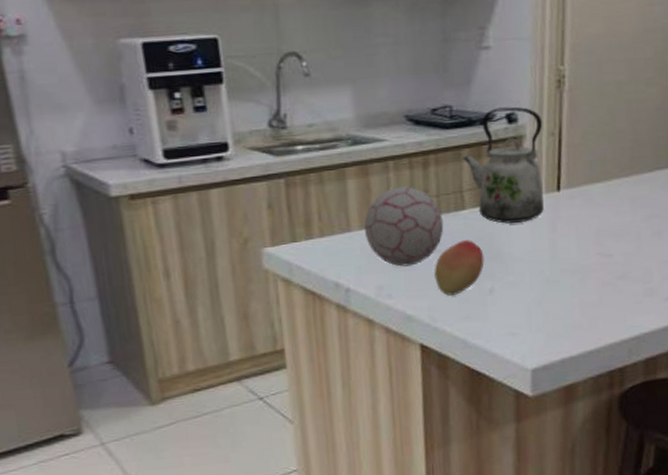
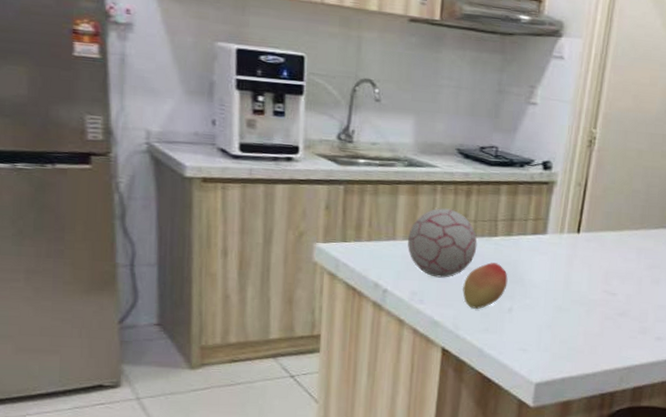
kettle: present [462,107,544,224] -> none [500,155,573,255]

